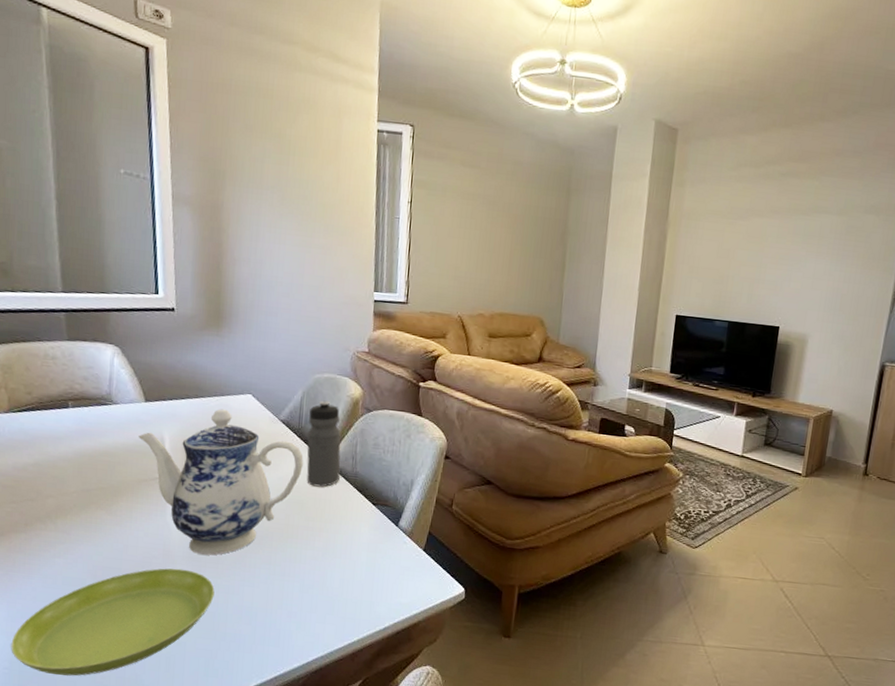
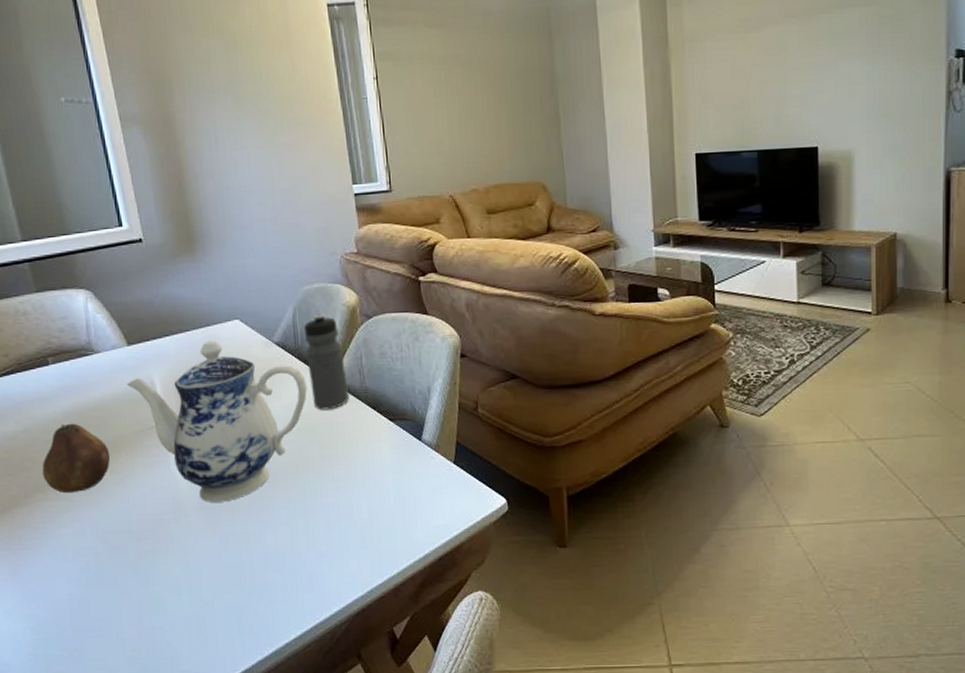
saucer: present [11,568,215,676] -> none [31,521,235,654]
fruit: none [45,463,112,527] -> present [42,423,111,494]

